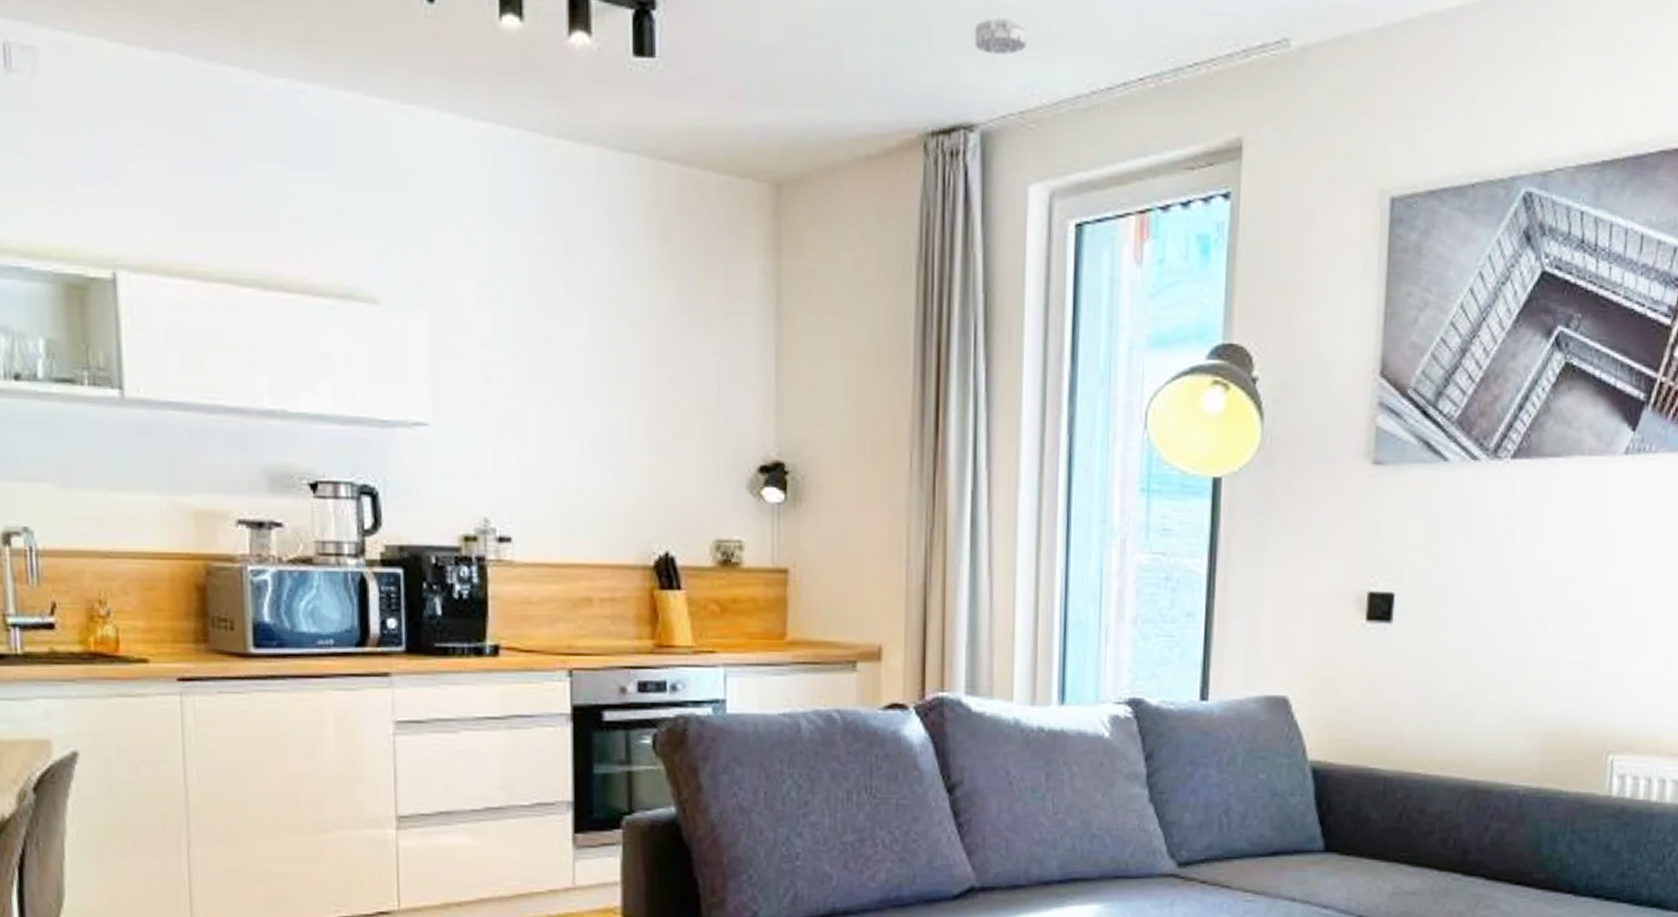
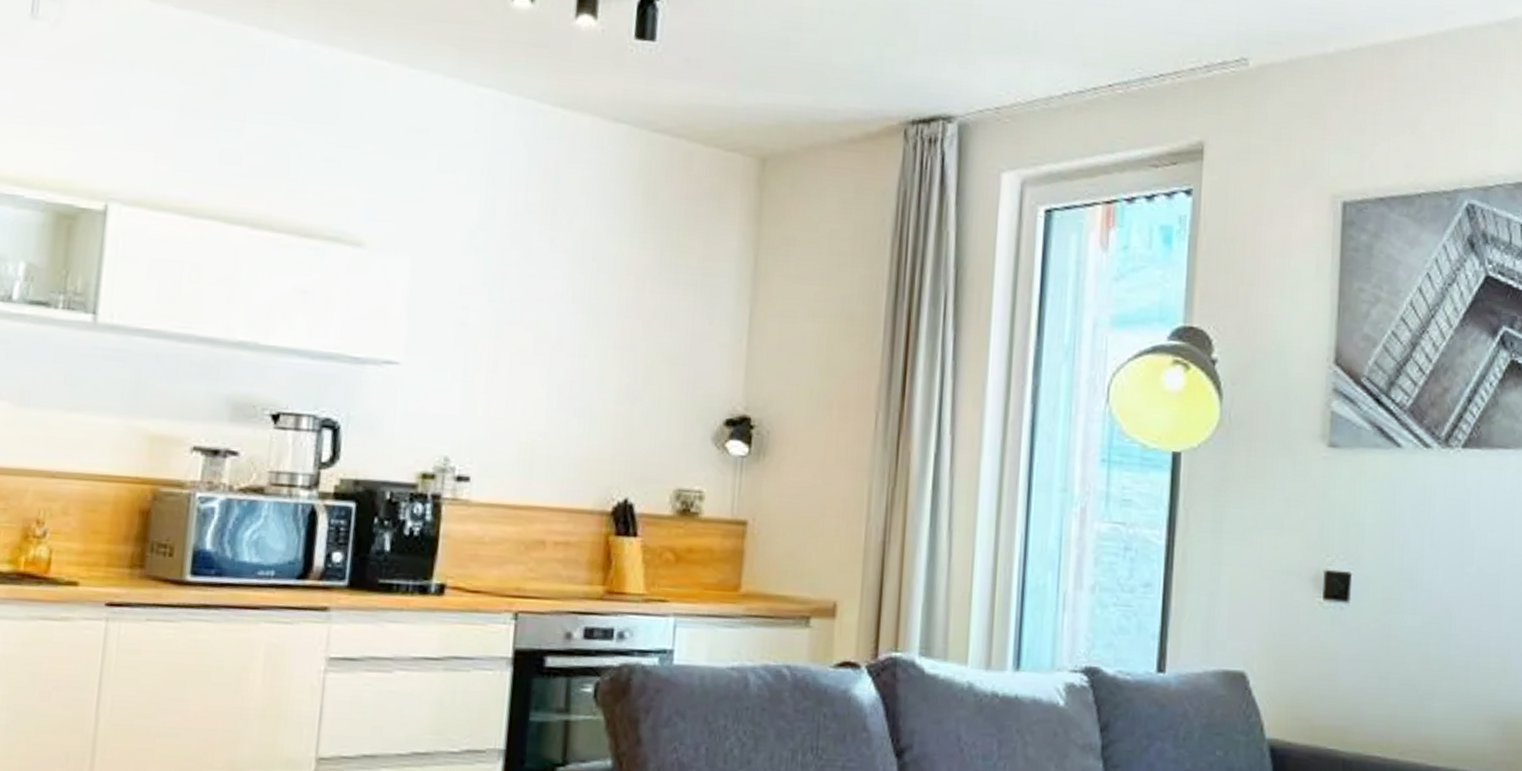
smoke detector: present [973,17,1027,55] -> none [955,25,1005,58]

